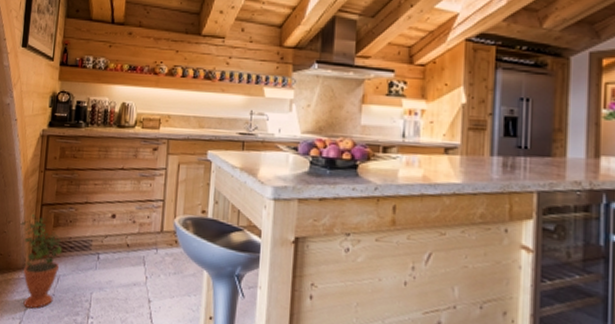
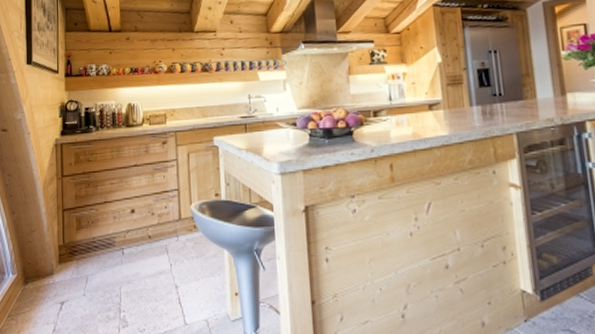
potted plant: present [20,214,63,309] -> none [44,221,88,311]

